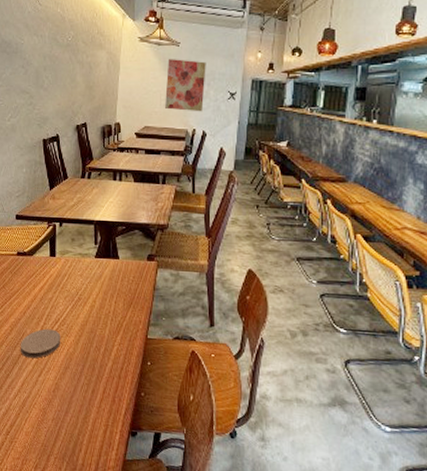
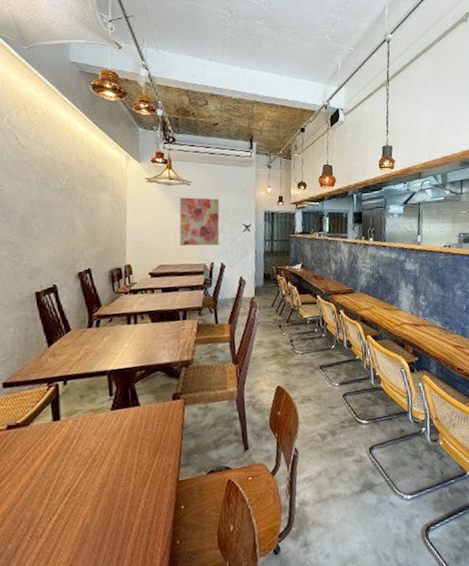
coaster: present [20,328,61,359] -> none [17,503,74,547]

